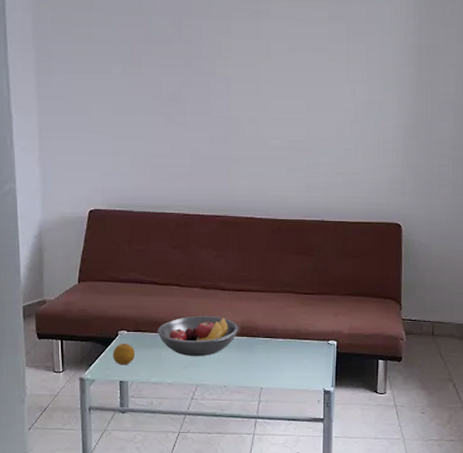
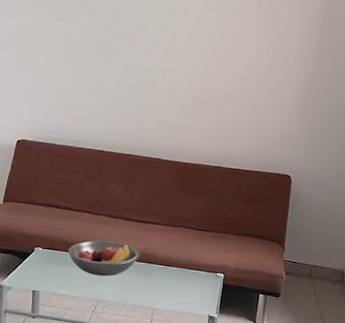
fruit: present [113,344,135,365] -> none [28,259,47,278]

